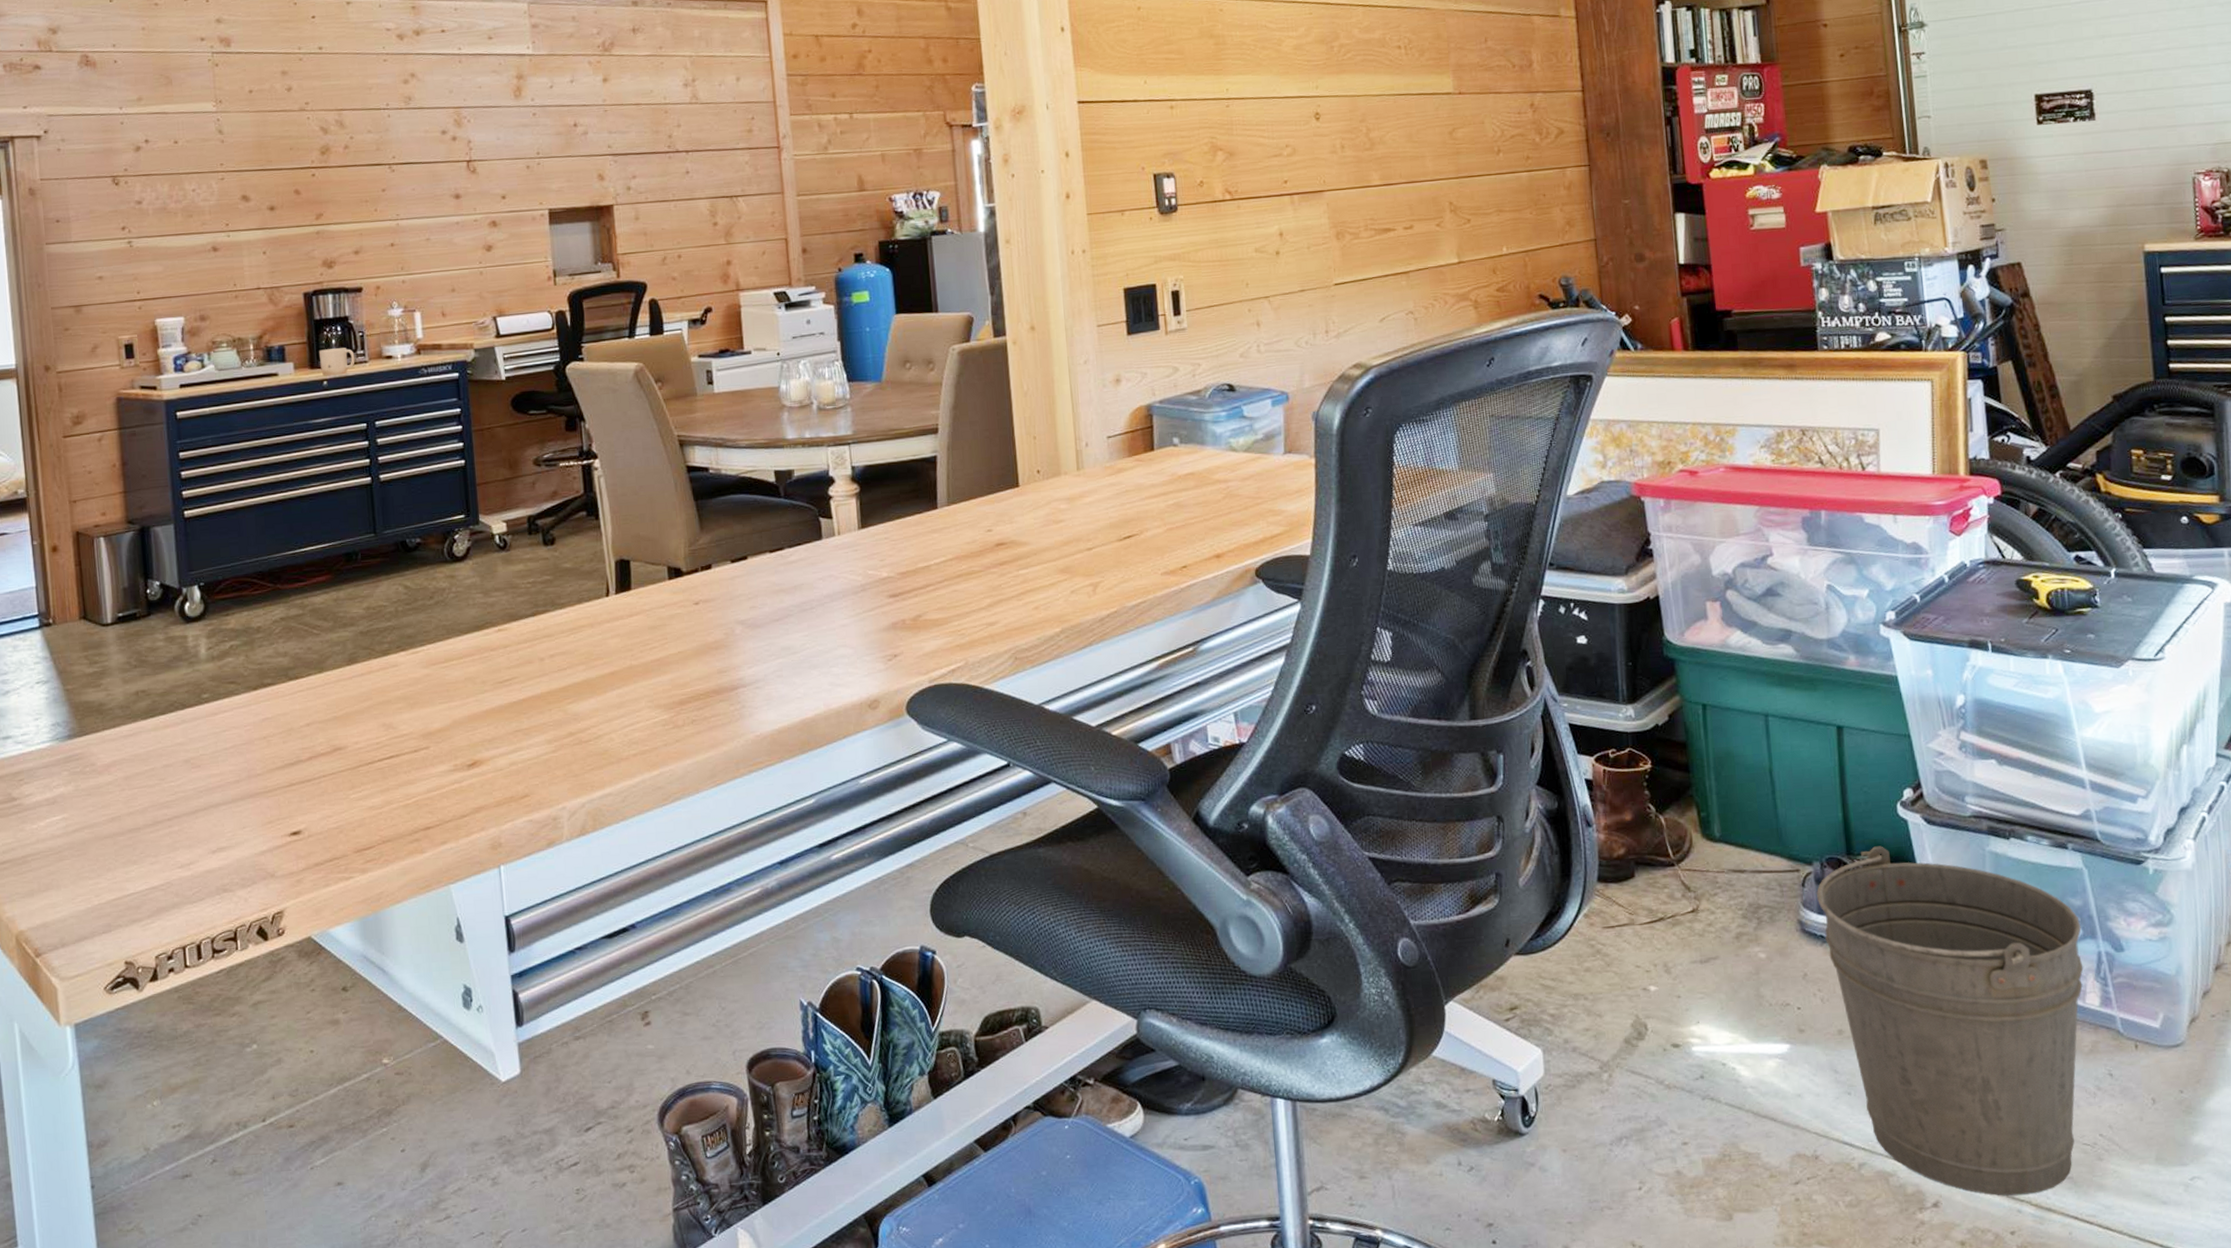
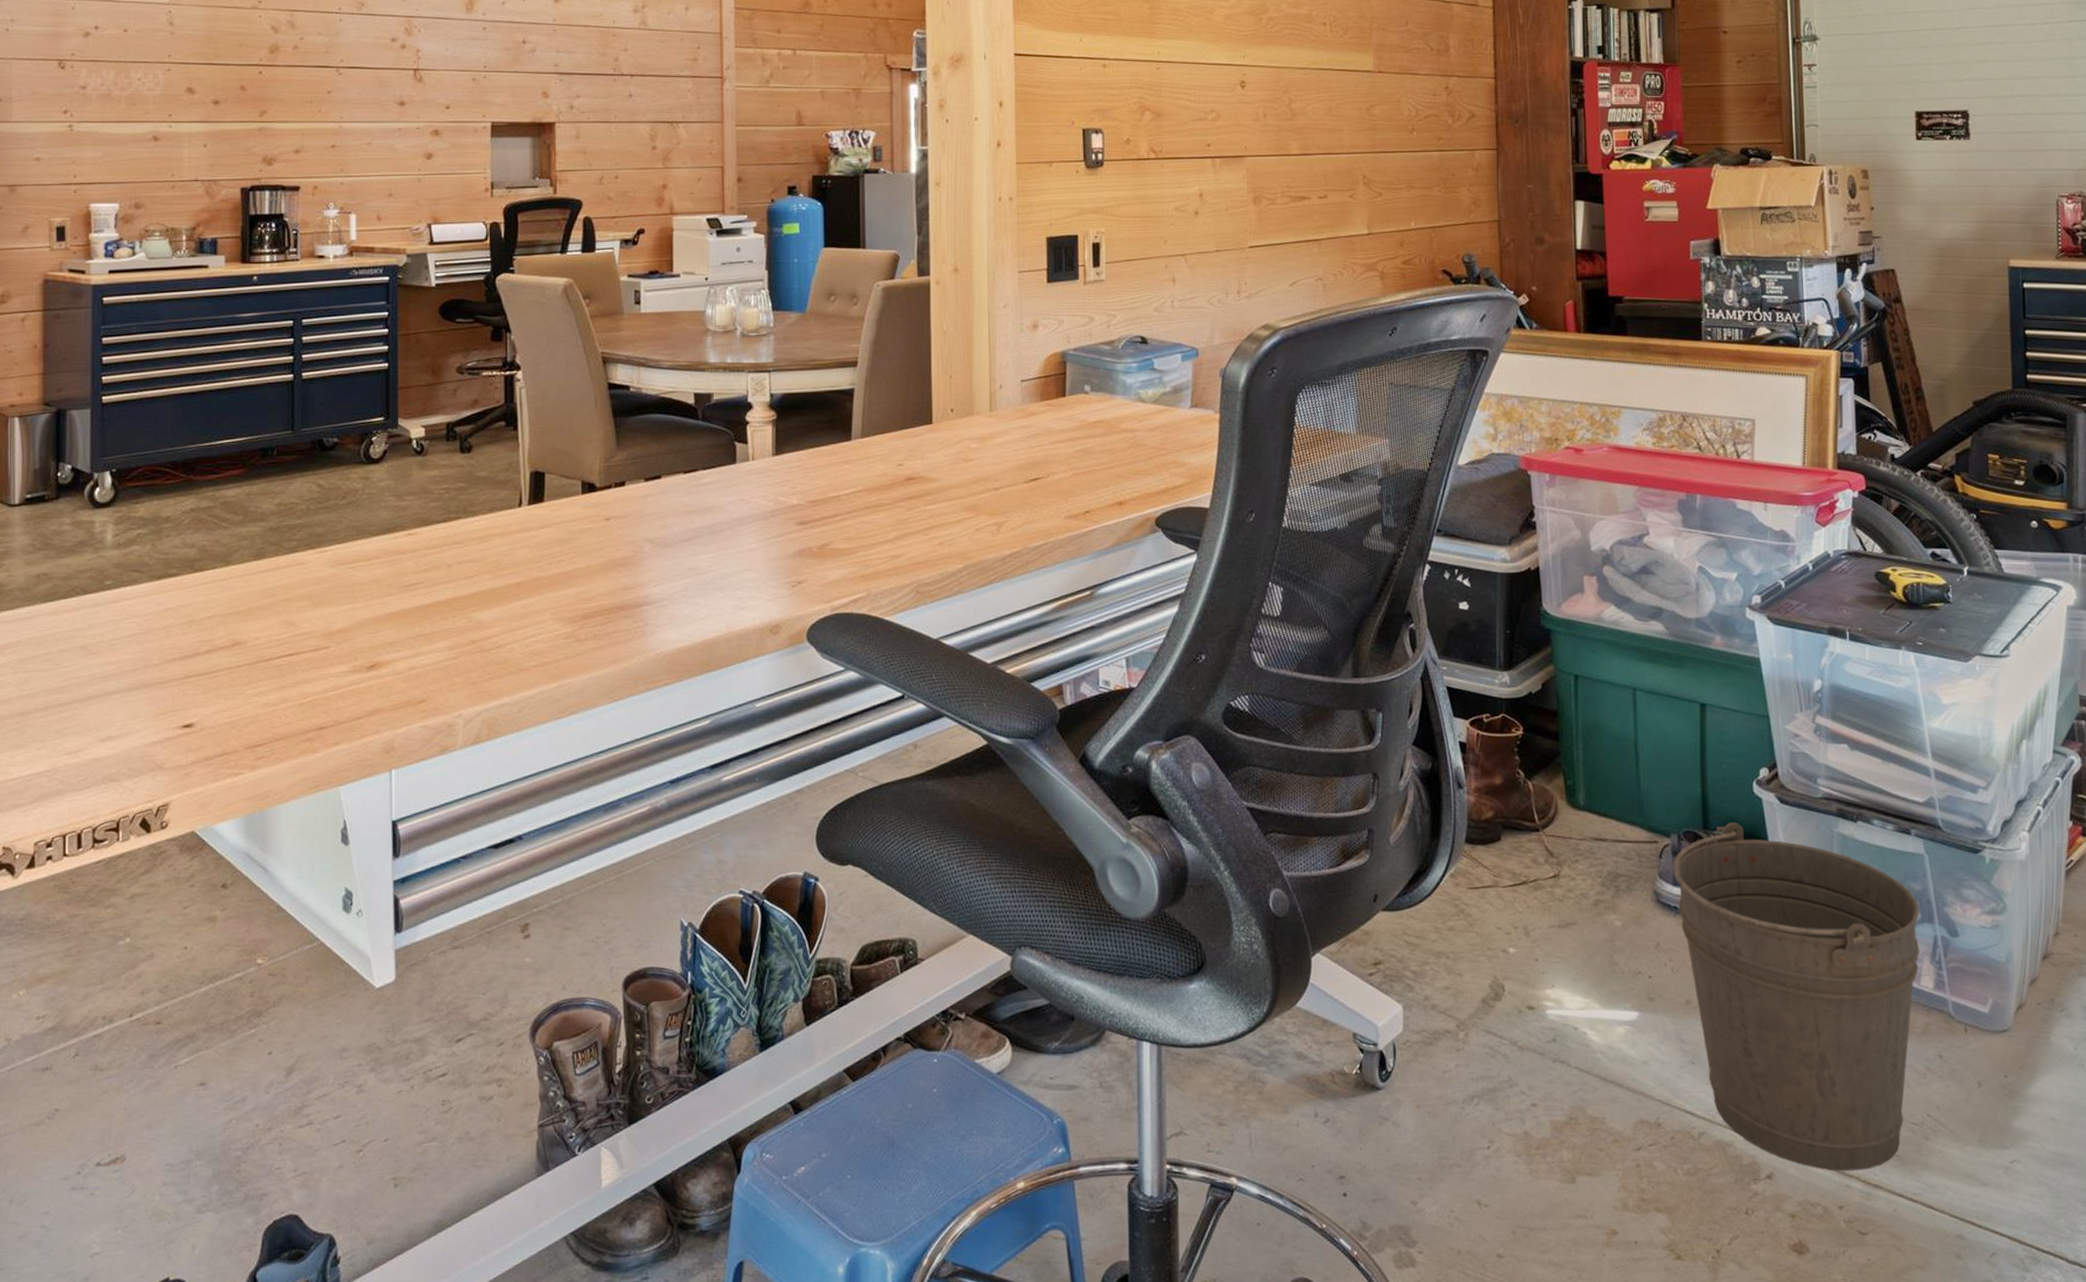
mug: present [318,348,355,376] -> none [251,245,287,272]

